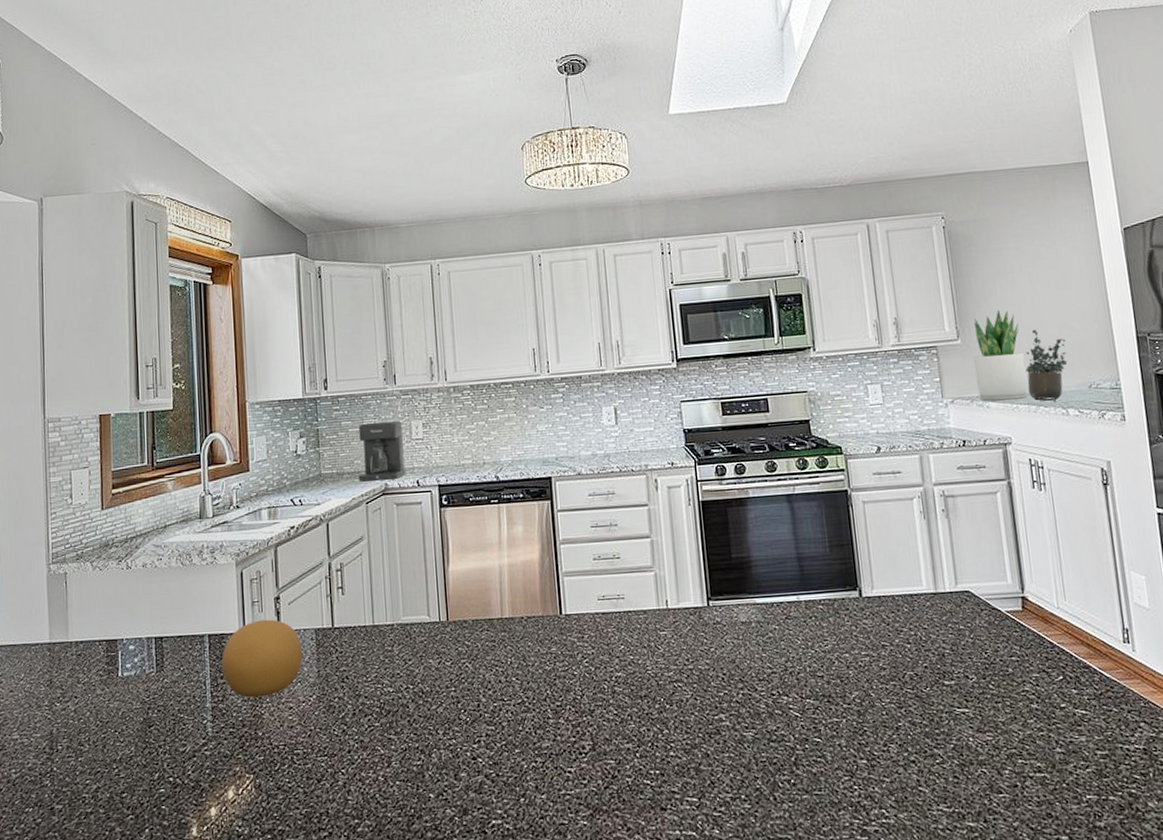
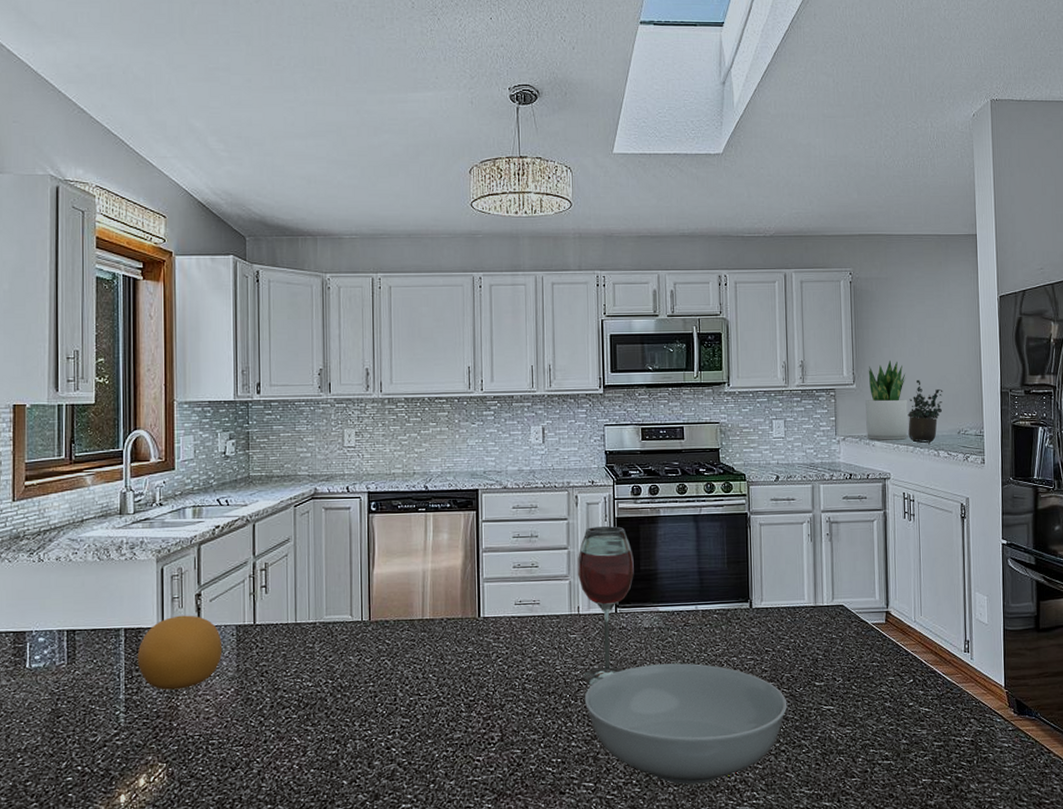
coffee maker: present [358,420,406,482] -> none [287,427,336,485]
wineglass: none [661,510,725,688] -> present [577,526,634,686]
bowl: none [680,661,914,801] -> present [584,663,788,785]

